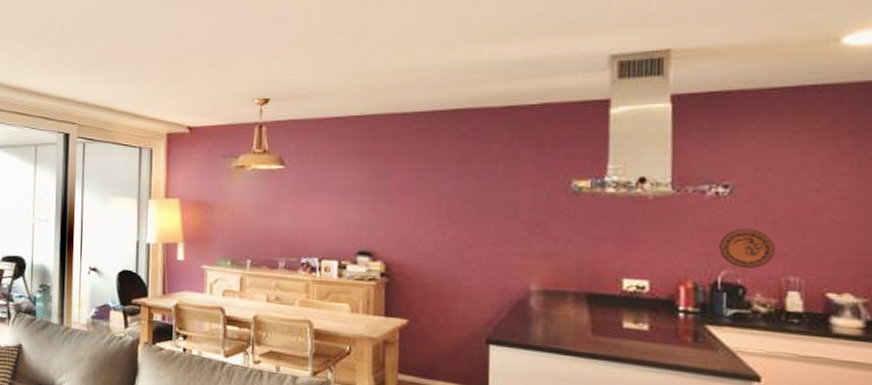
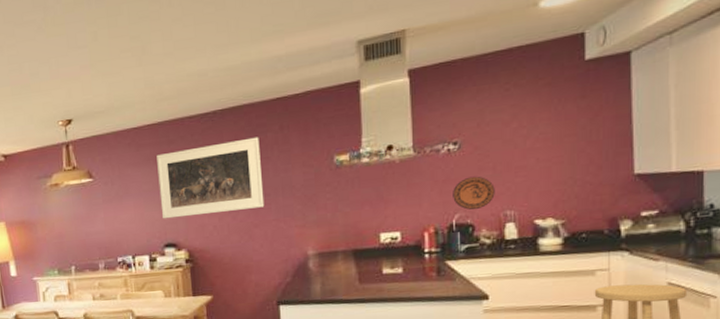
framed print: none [358,146,483,227] -> present [156,137,265,219]

